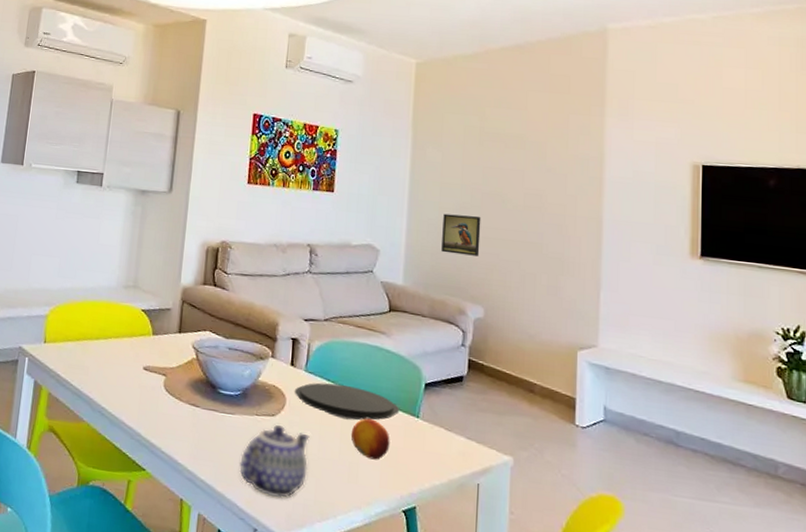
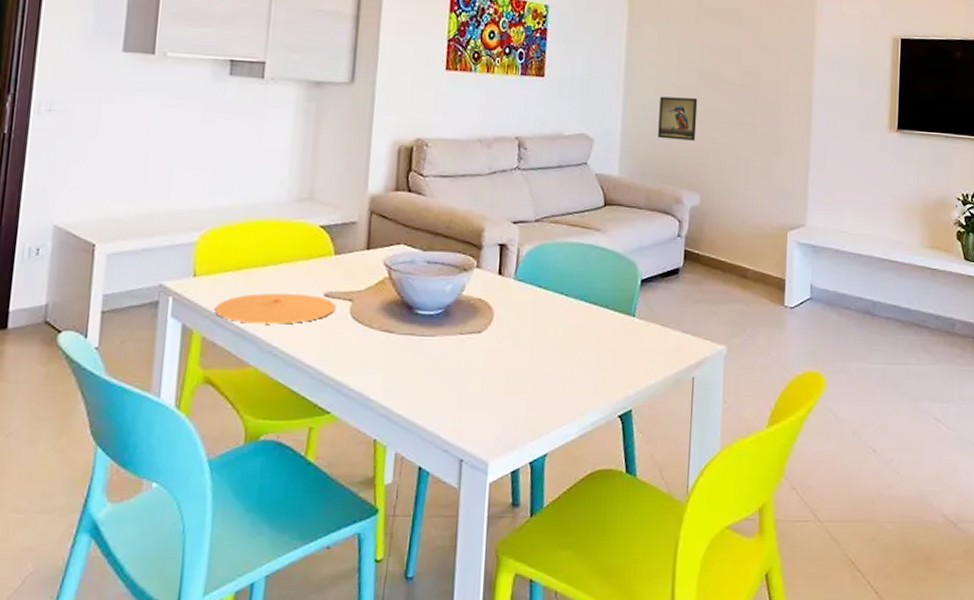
plate: none [59,361,153,390] -> present [215,292,336,325]
teapot: present [239,425,310,499] -> none [442,343,520,422]
plate: present [294,382,400,421] -> none [502,290,616,327]
fruit: present [351,418,390,460] -> none [564,323,606,367]

